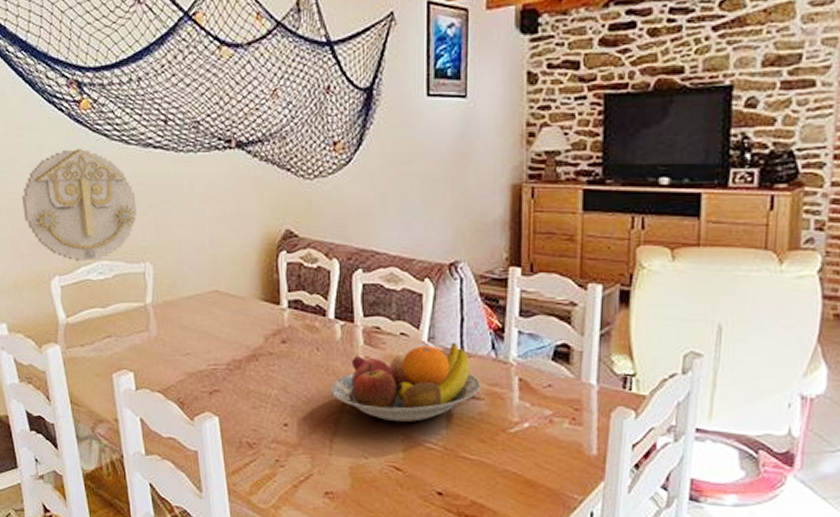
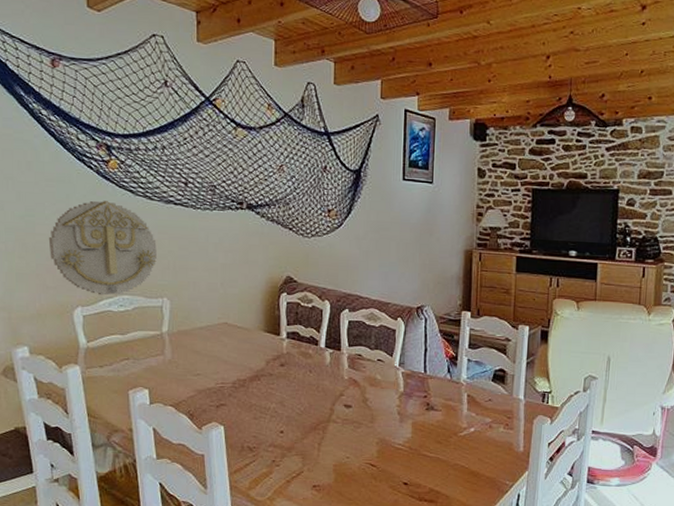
fruit bowl: present [330,343,482,423] -> none [320,367,440,429]

